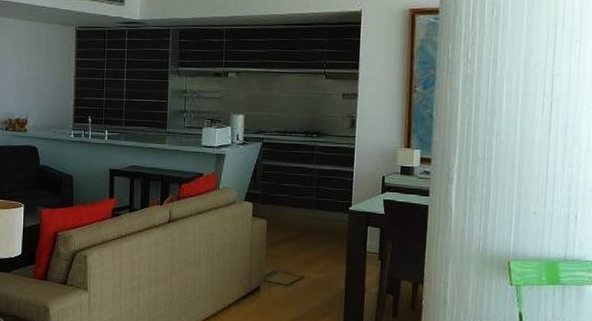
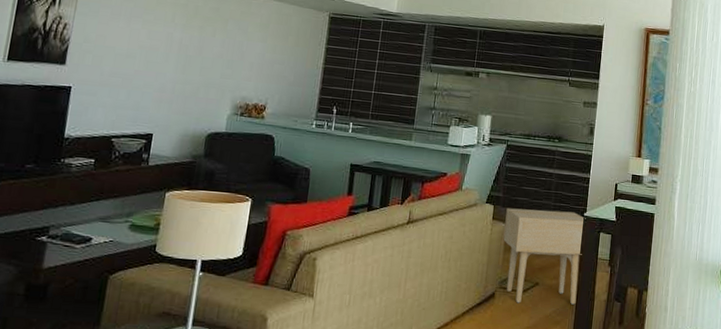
side table: none [265,204,351,297] -> present [503,208,586,305]

